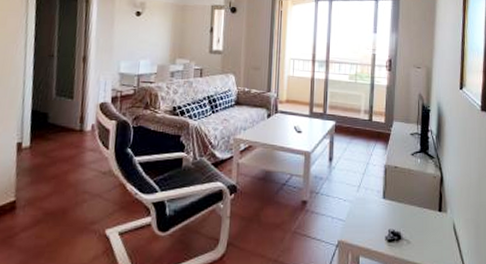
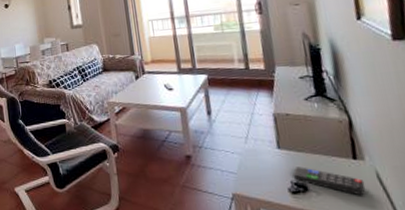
remote control: none [392,216,444,245] -> present [293,167,366,196]

